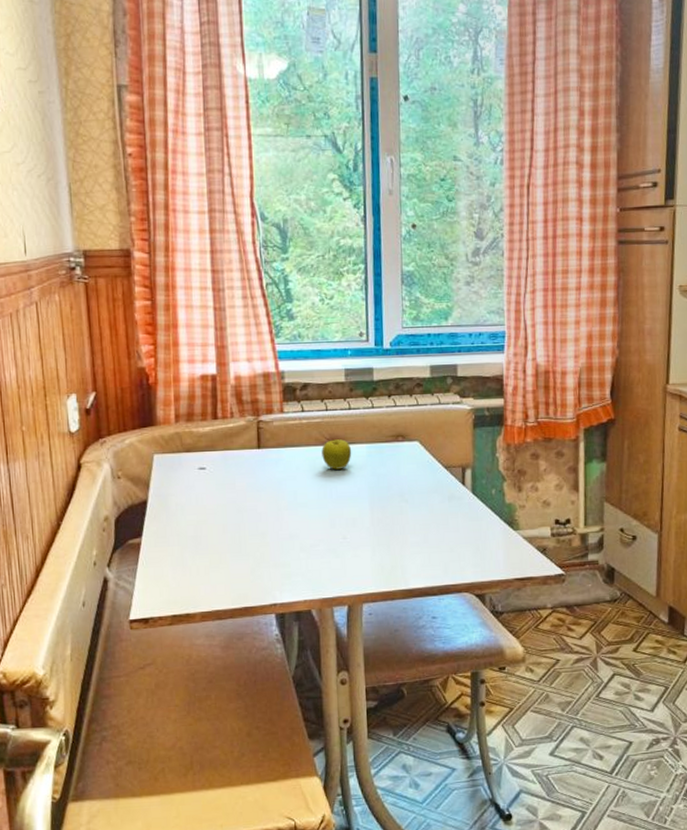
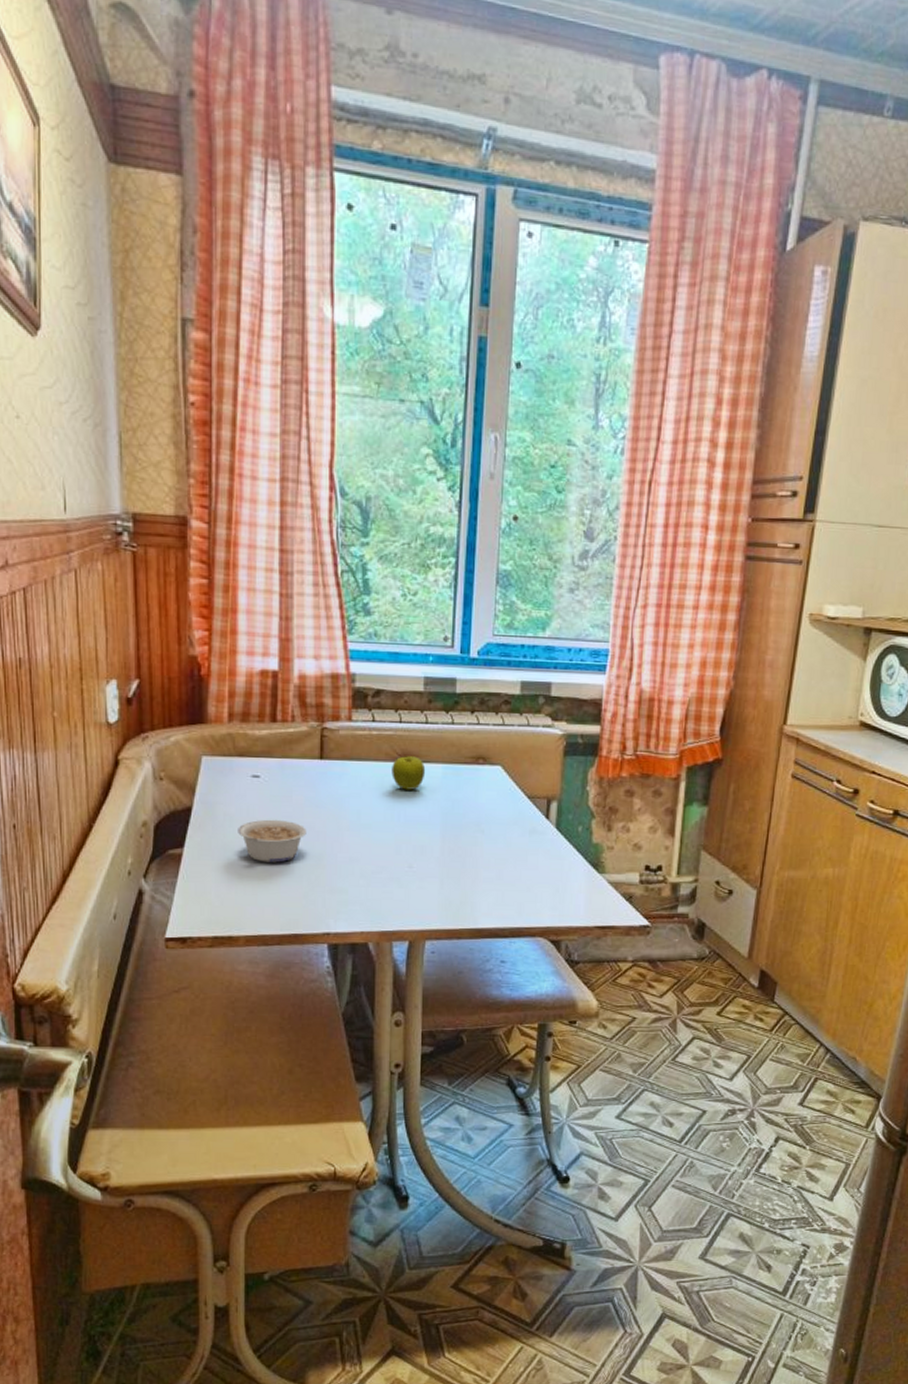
legume: none [189,505,250,545] -> present [238,819,307,863]

